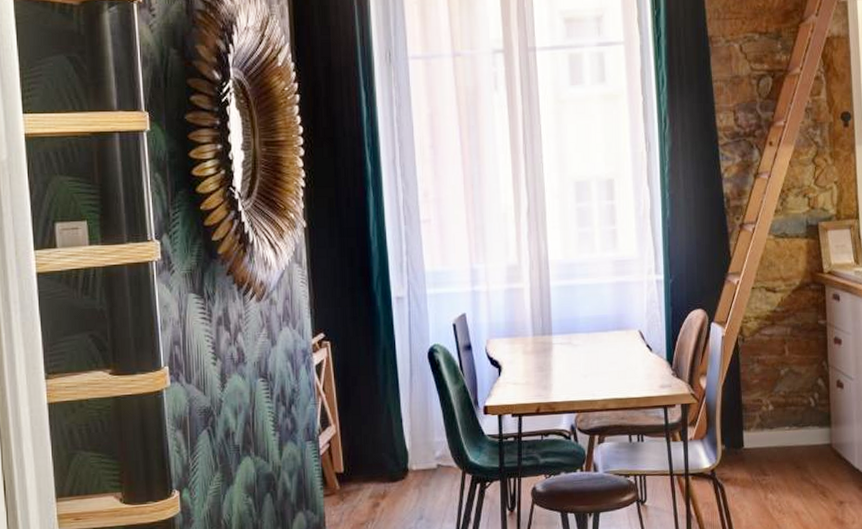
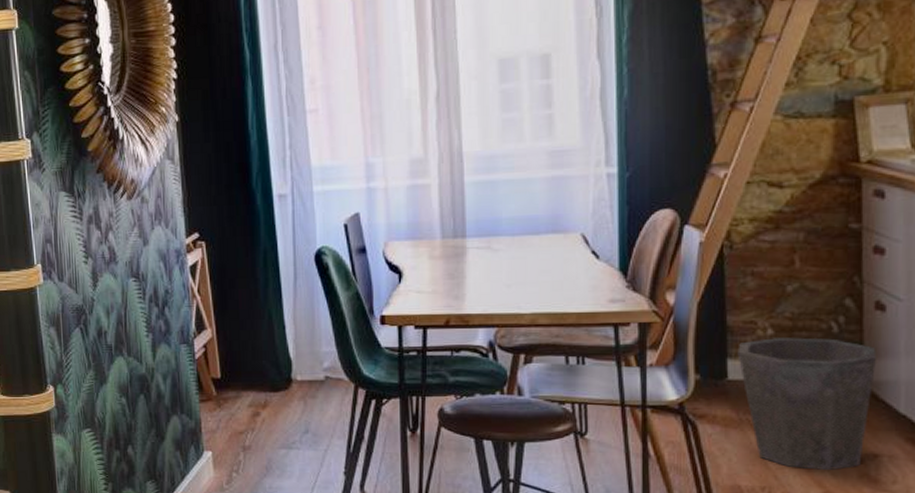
waste bin: none [750,411,839,517] -> present [737,337,876,470]

